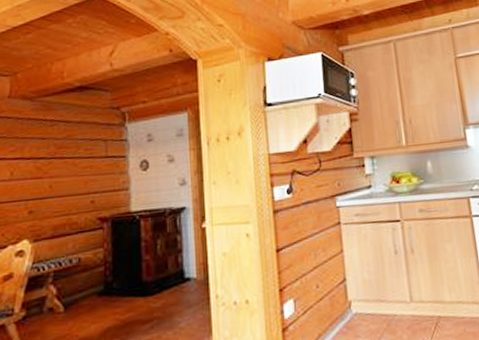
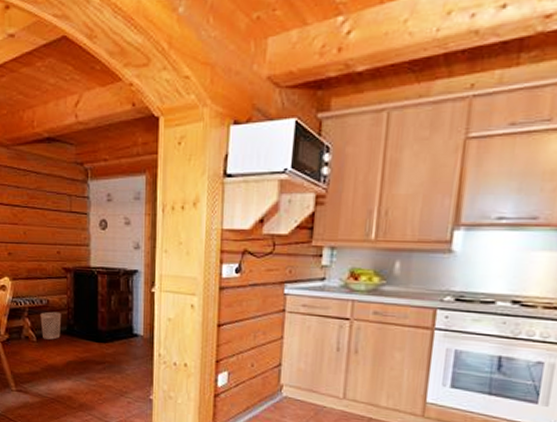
wastebasket: none [69,270,97,307] -> present [40,311,62,340]

